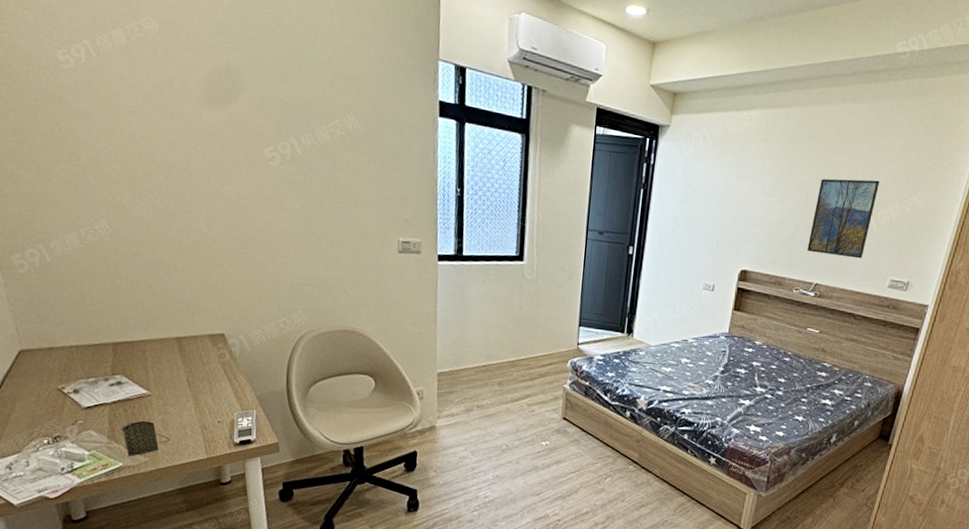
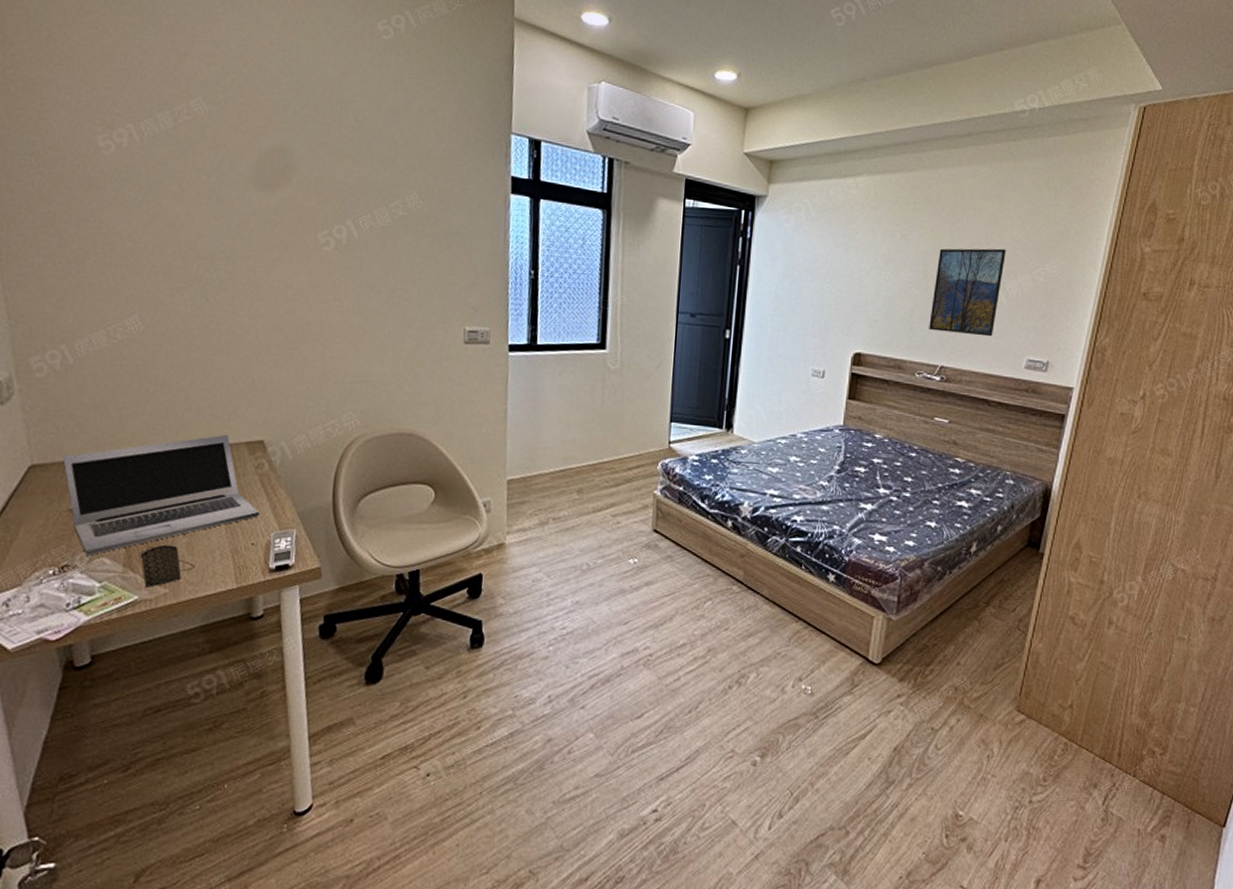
laptop: none [47,327,223,429] -> present [62,434,260,556]

